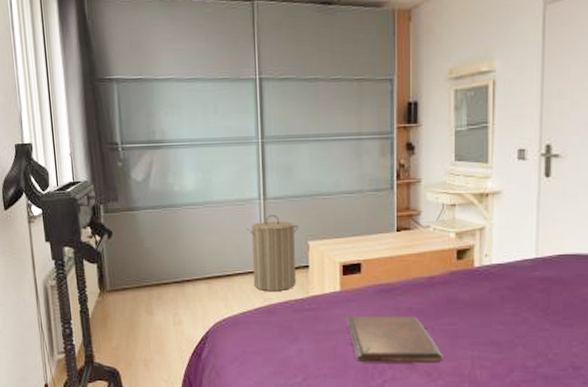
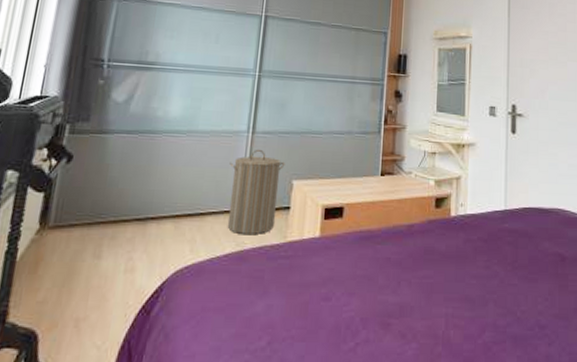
book: present [345,316,443,363] -> none [322,266,418,322]

